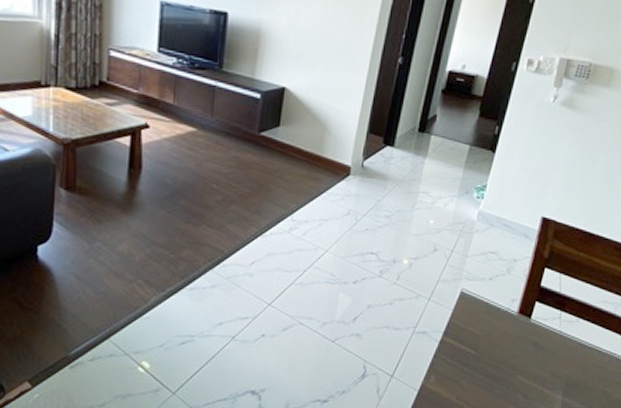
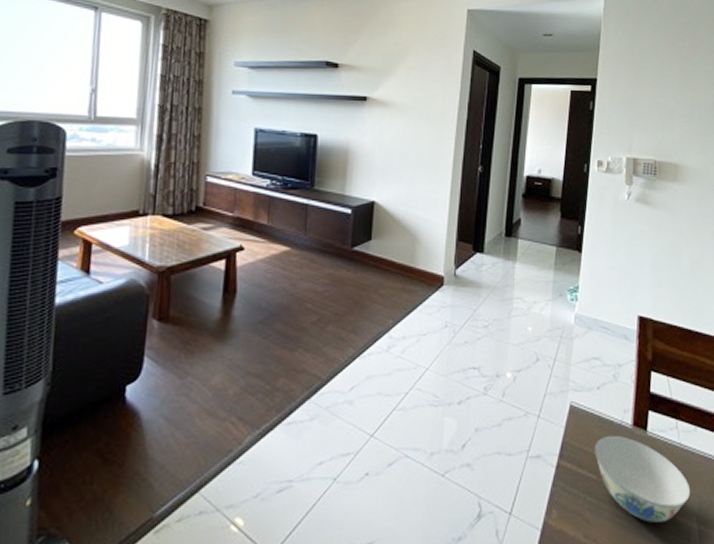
bowl: none [477,319,562,393] -> present [594,435,690,523]

